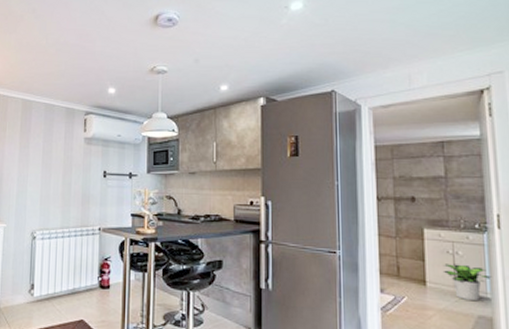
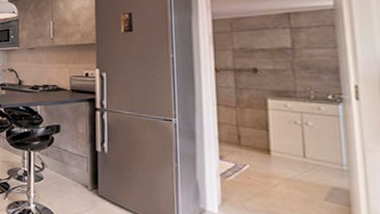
potted plant: present [442,264,492,302] -> none [289,134,348,173]

